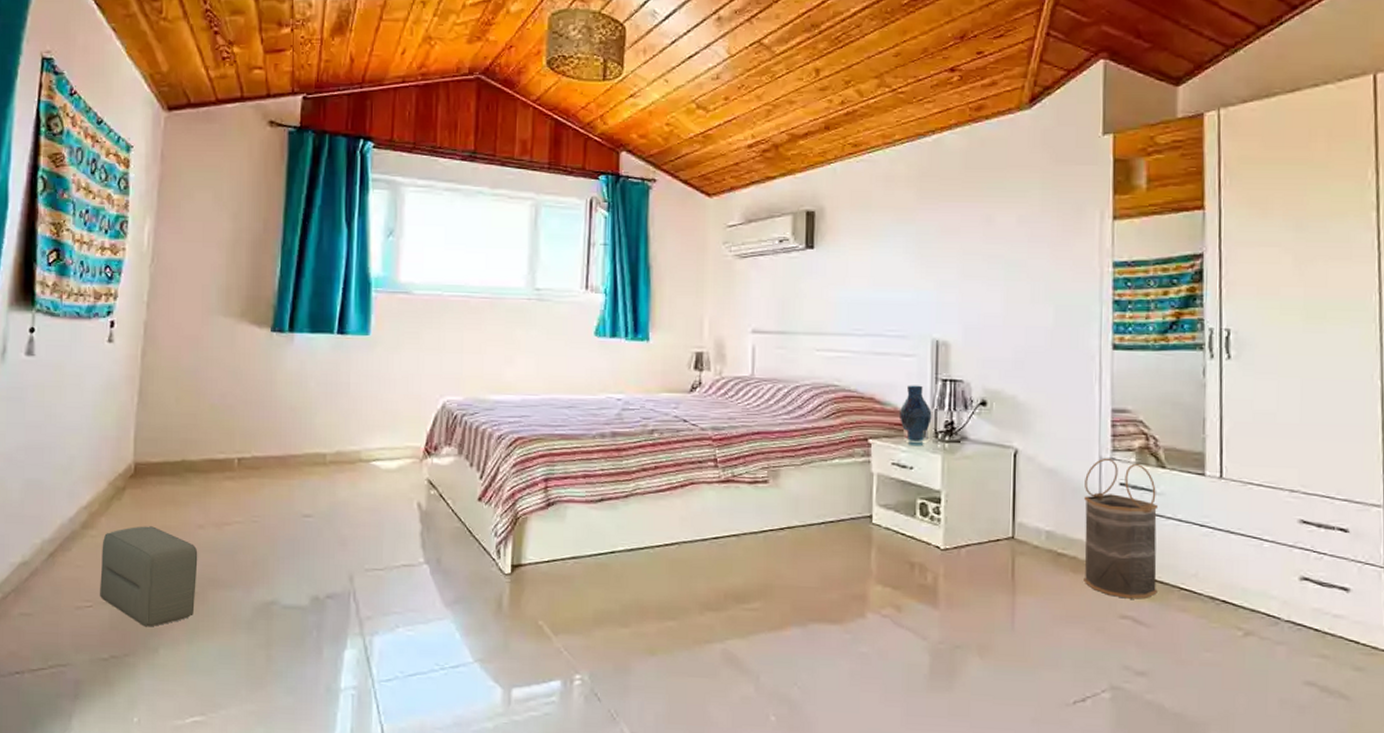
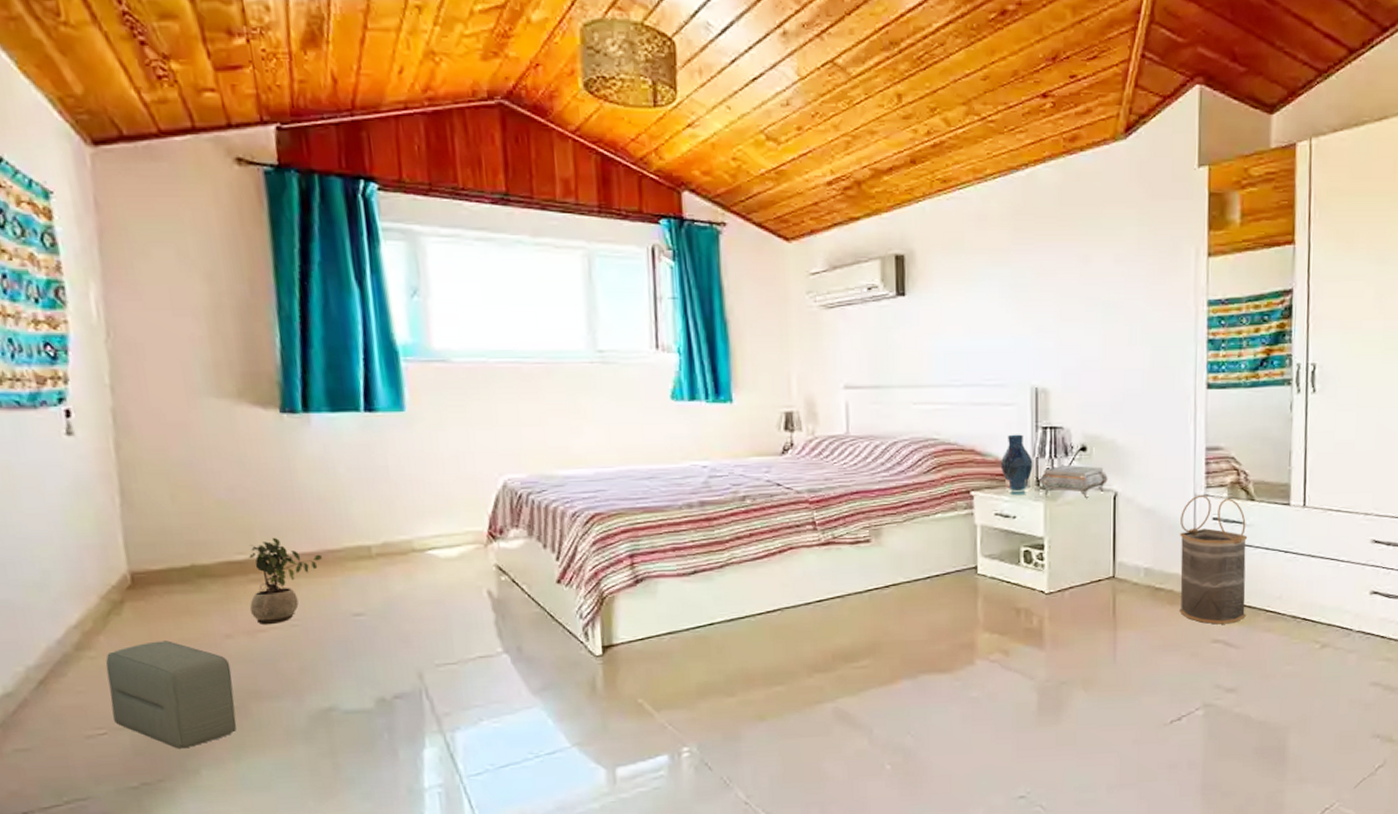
potted plant: none [221,440,286,520] -> present [249,537,323,626]
jewelry box: none [938,418,1008,453] -> present [1040,465,1108,498]

